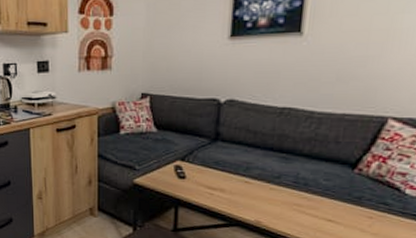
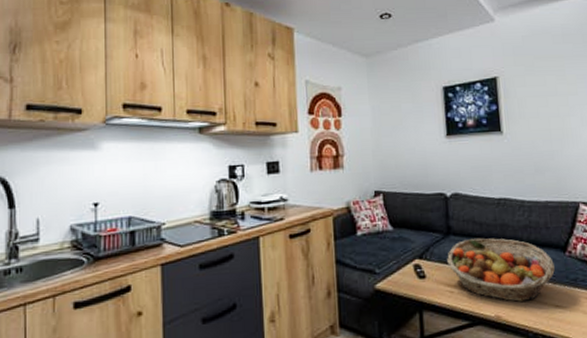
fruit basket: none [211,146,337,212] -> present [447,237,555,302]

